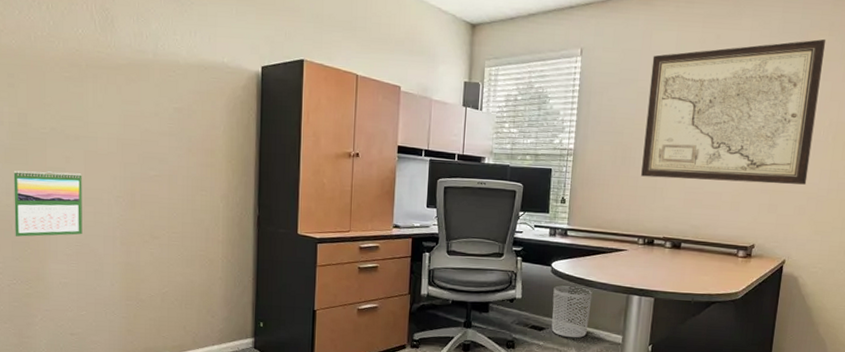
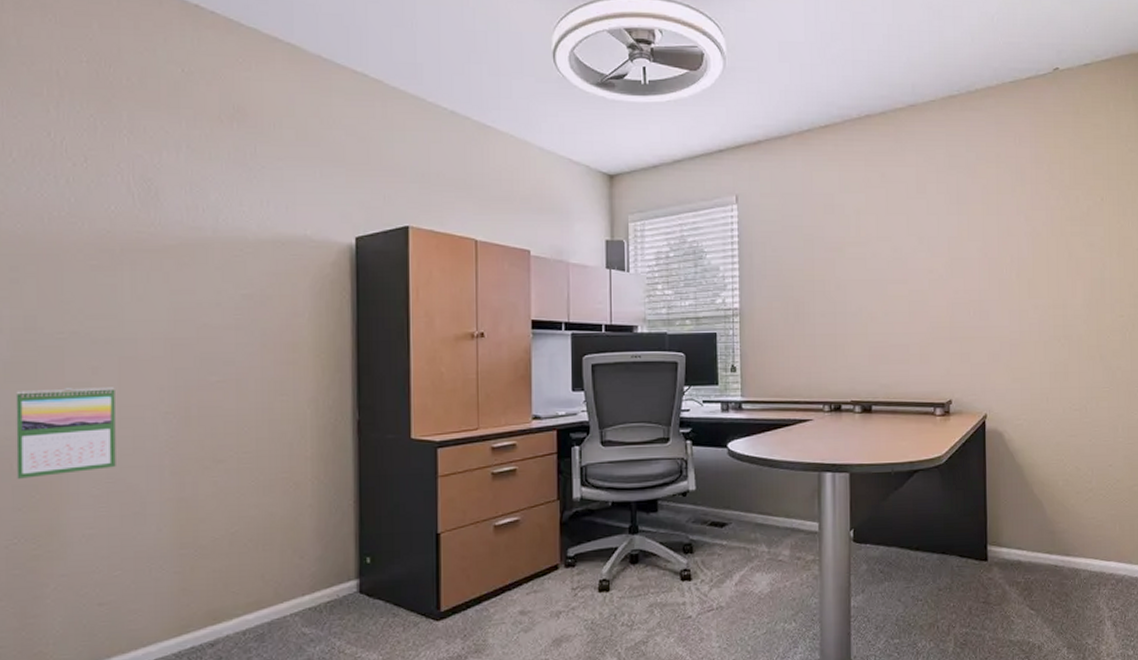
waste bin: present [551,285,593,338] -> none [733,469,779,532]
wall art: present [641,39,827,185] -> none [816,171,997,334]

